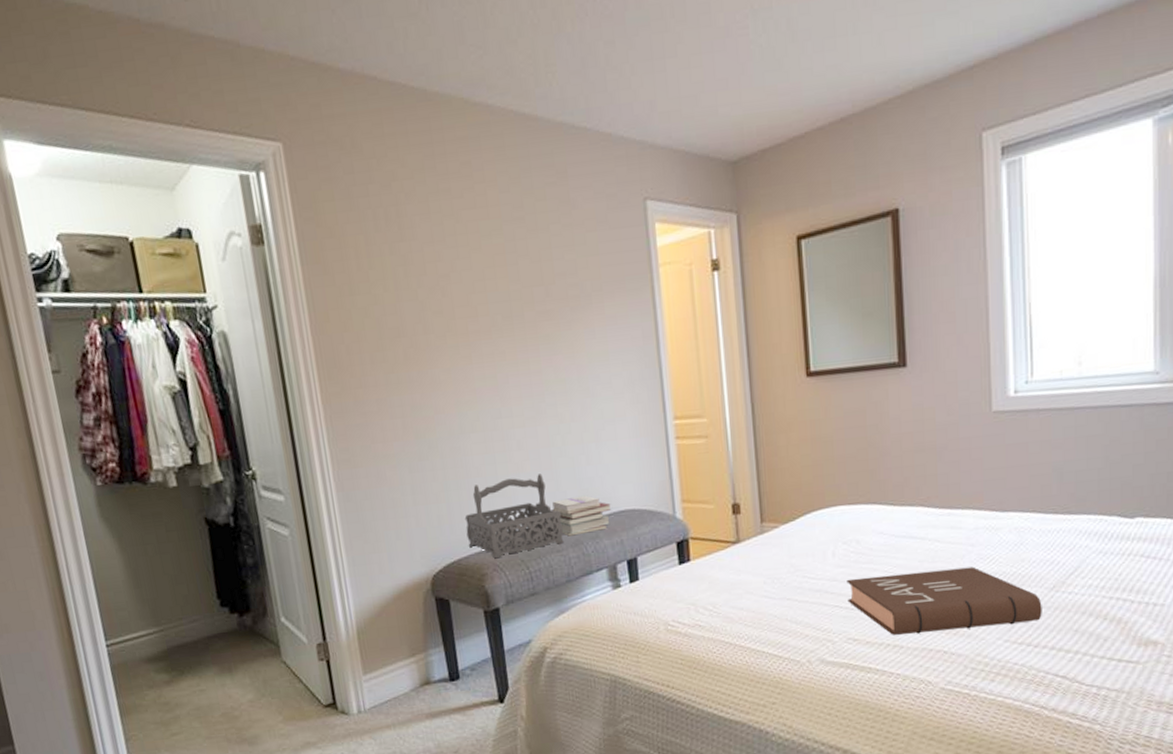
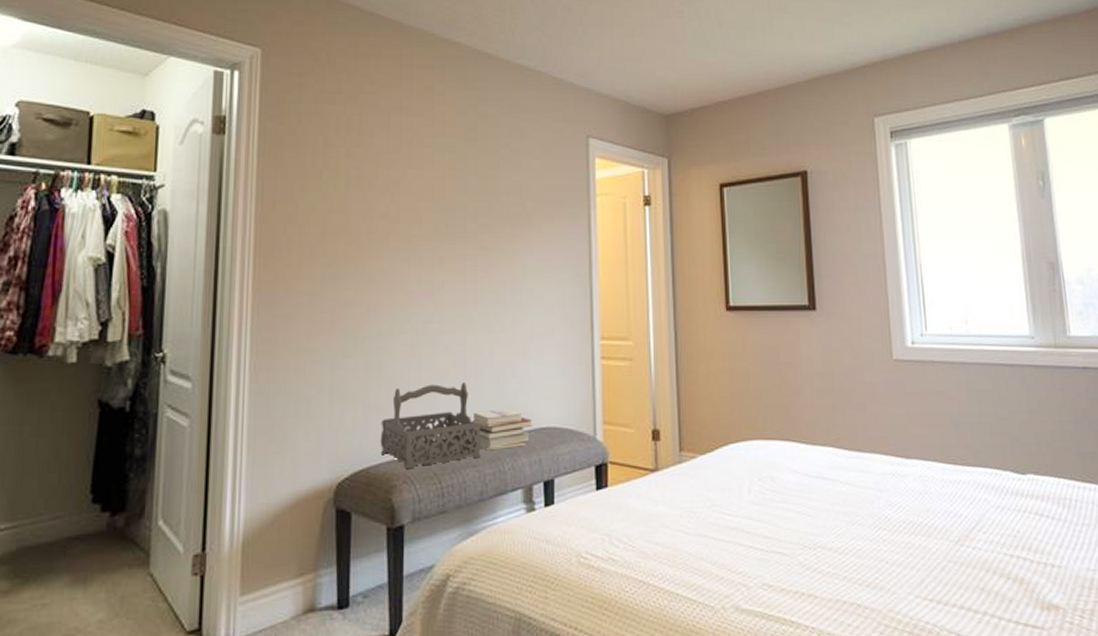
book: present [846,566,1042,635] -> none [762,513,950,583]

